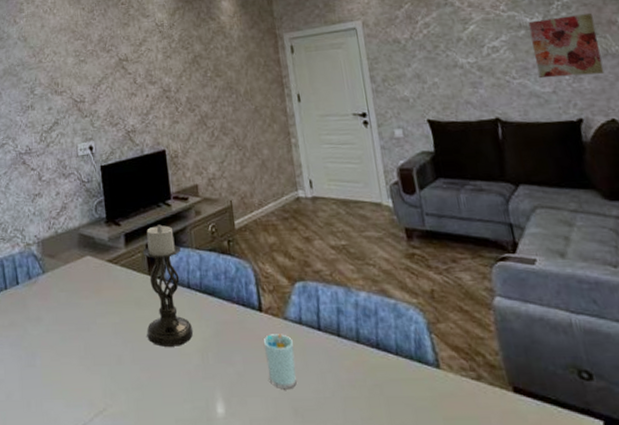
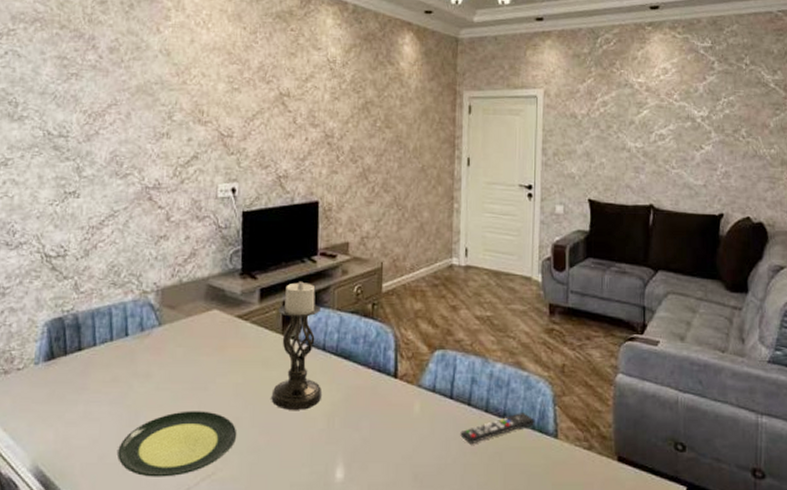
plate: none [21,350,121,414] -> present [118,411,237,477]
cup: present [264,334,297,388] -> none [394,401,423,454]
remote control: none [334,342,412,377] -> present [460,413,535,445]
wall art: present [528,14,605,79] -> none [694,114,751,173]

